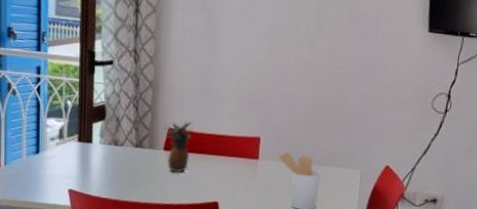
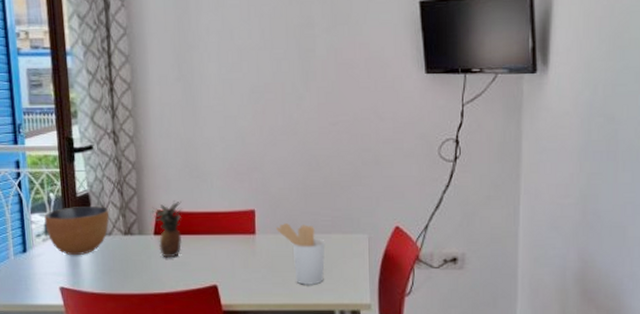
bowl: none [60,116,123,162] -> present [44,206,110,256]

